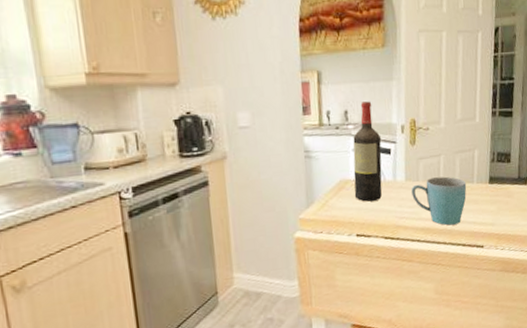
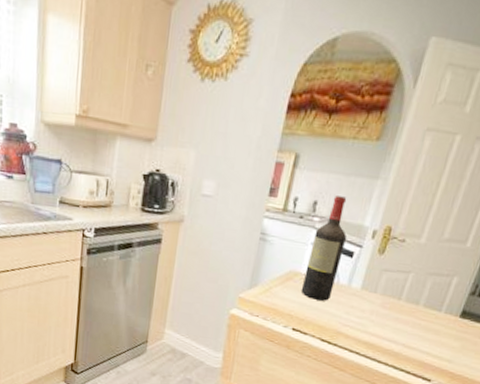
mug: present [411,176,467,226] -> none [363,293,432,350]

